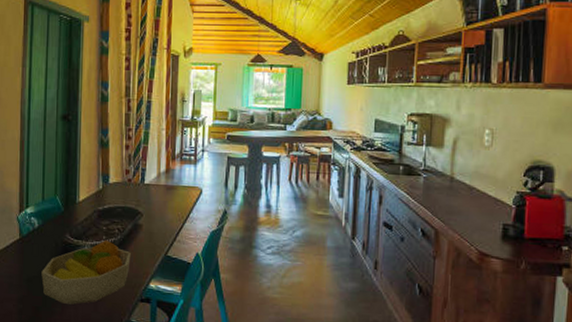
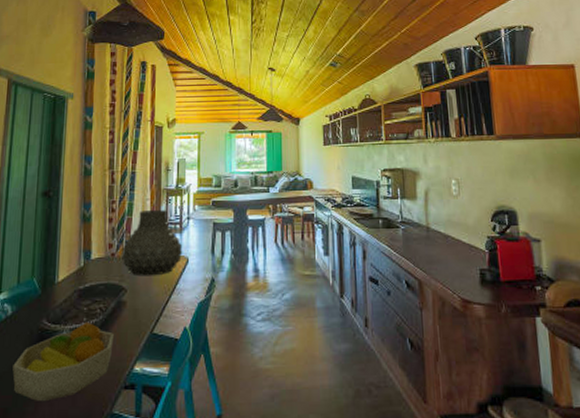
vase: none [138,139,197,204] -> present [122,209,183,277]

